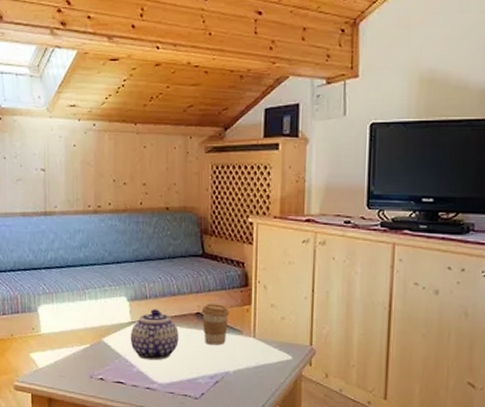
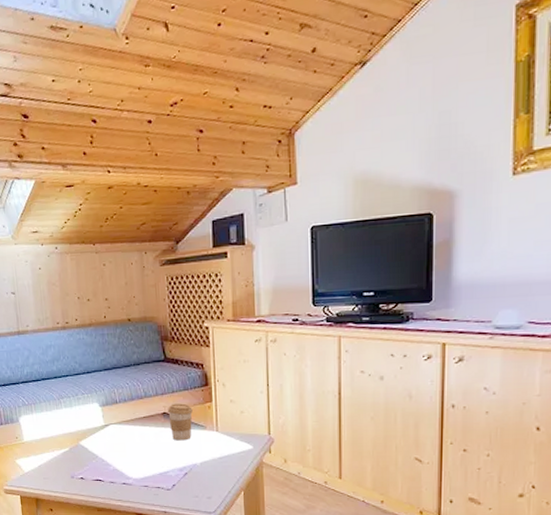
teapot: present [130,309,179,361] -> none [104,412,149,458]

